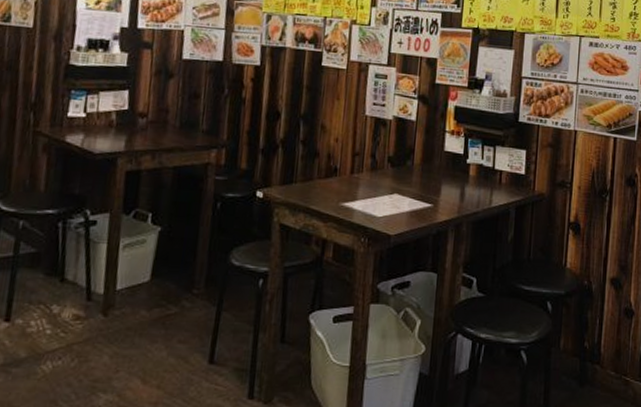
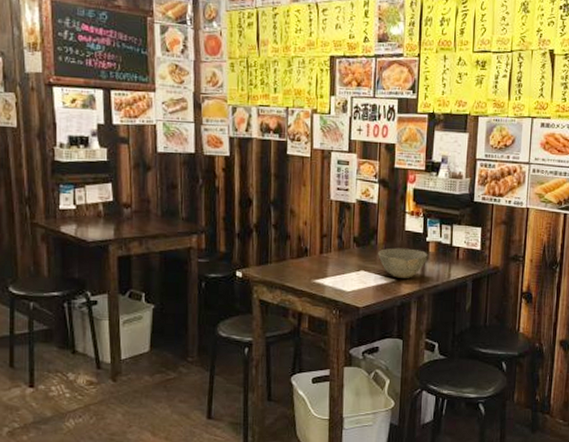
bowl: none [414,169,468,204] -> present [378,248,428,278]

